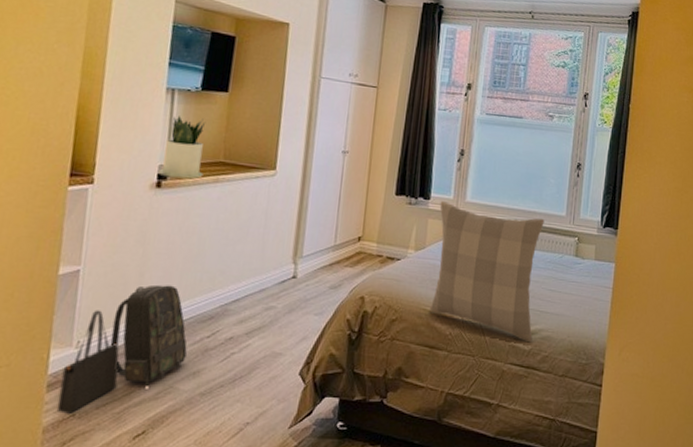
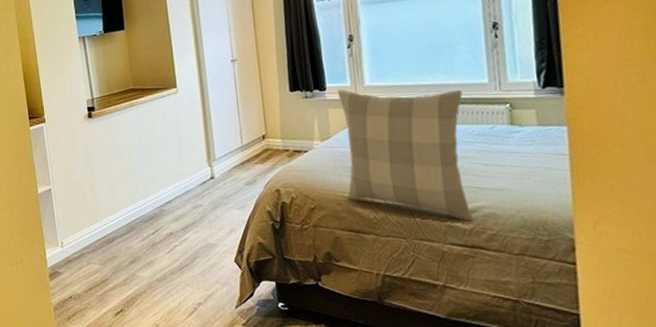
tote bag: present [56,310,120,414] -> none [56,217,95,296]
backpack: present [110,284,188,386] -> none [81,194,141,274]
planter: present [157,116,206,180] -> none [87,56,121,109]

